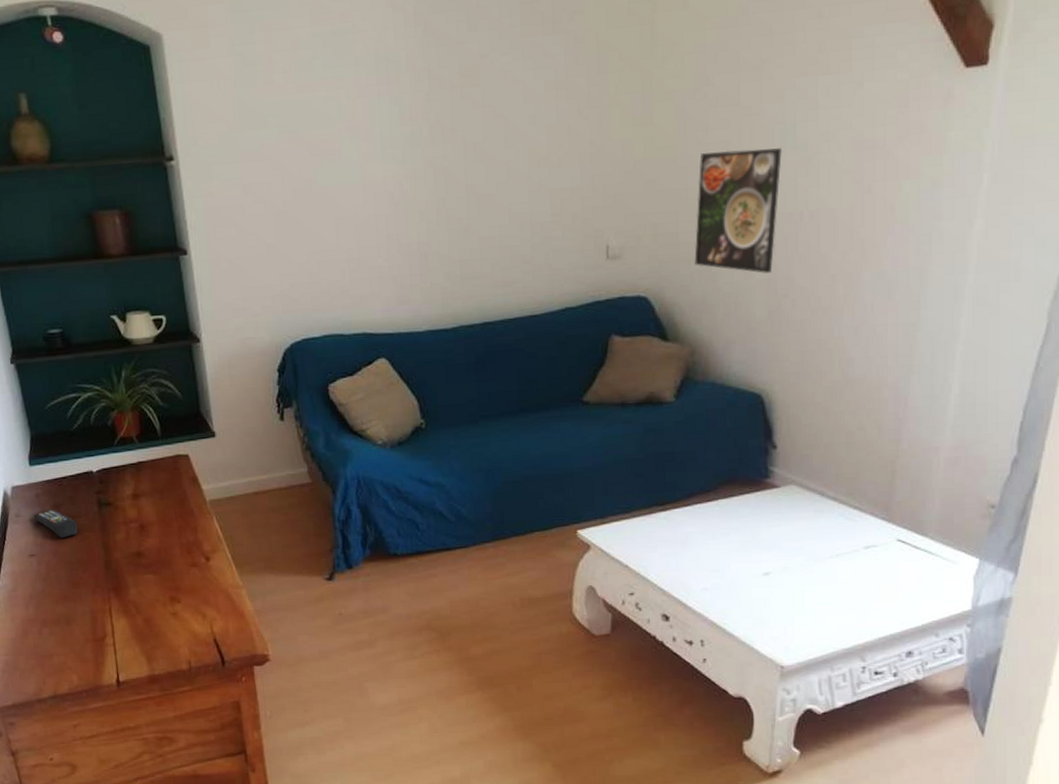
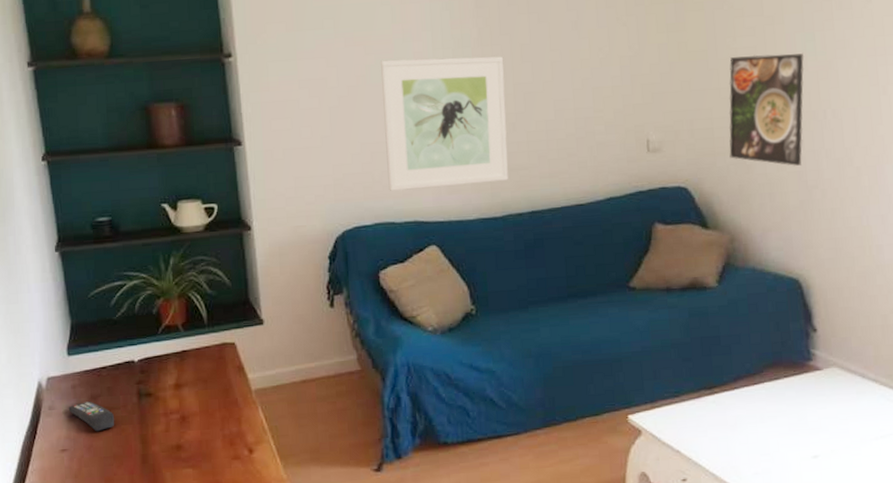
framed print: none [327,155,460,302] -> present [381,56,509,191]

